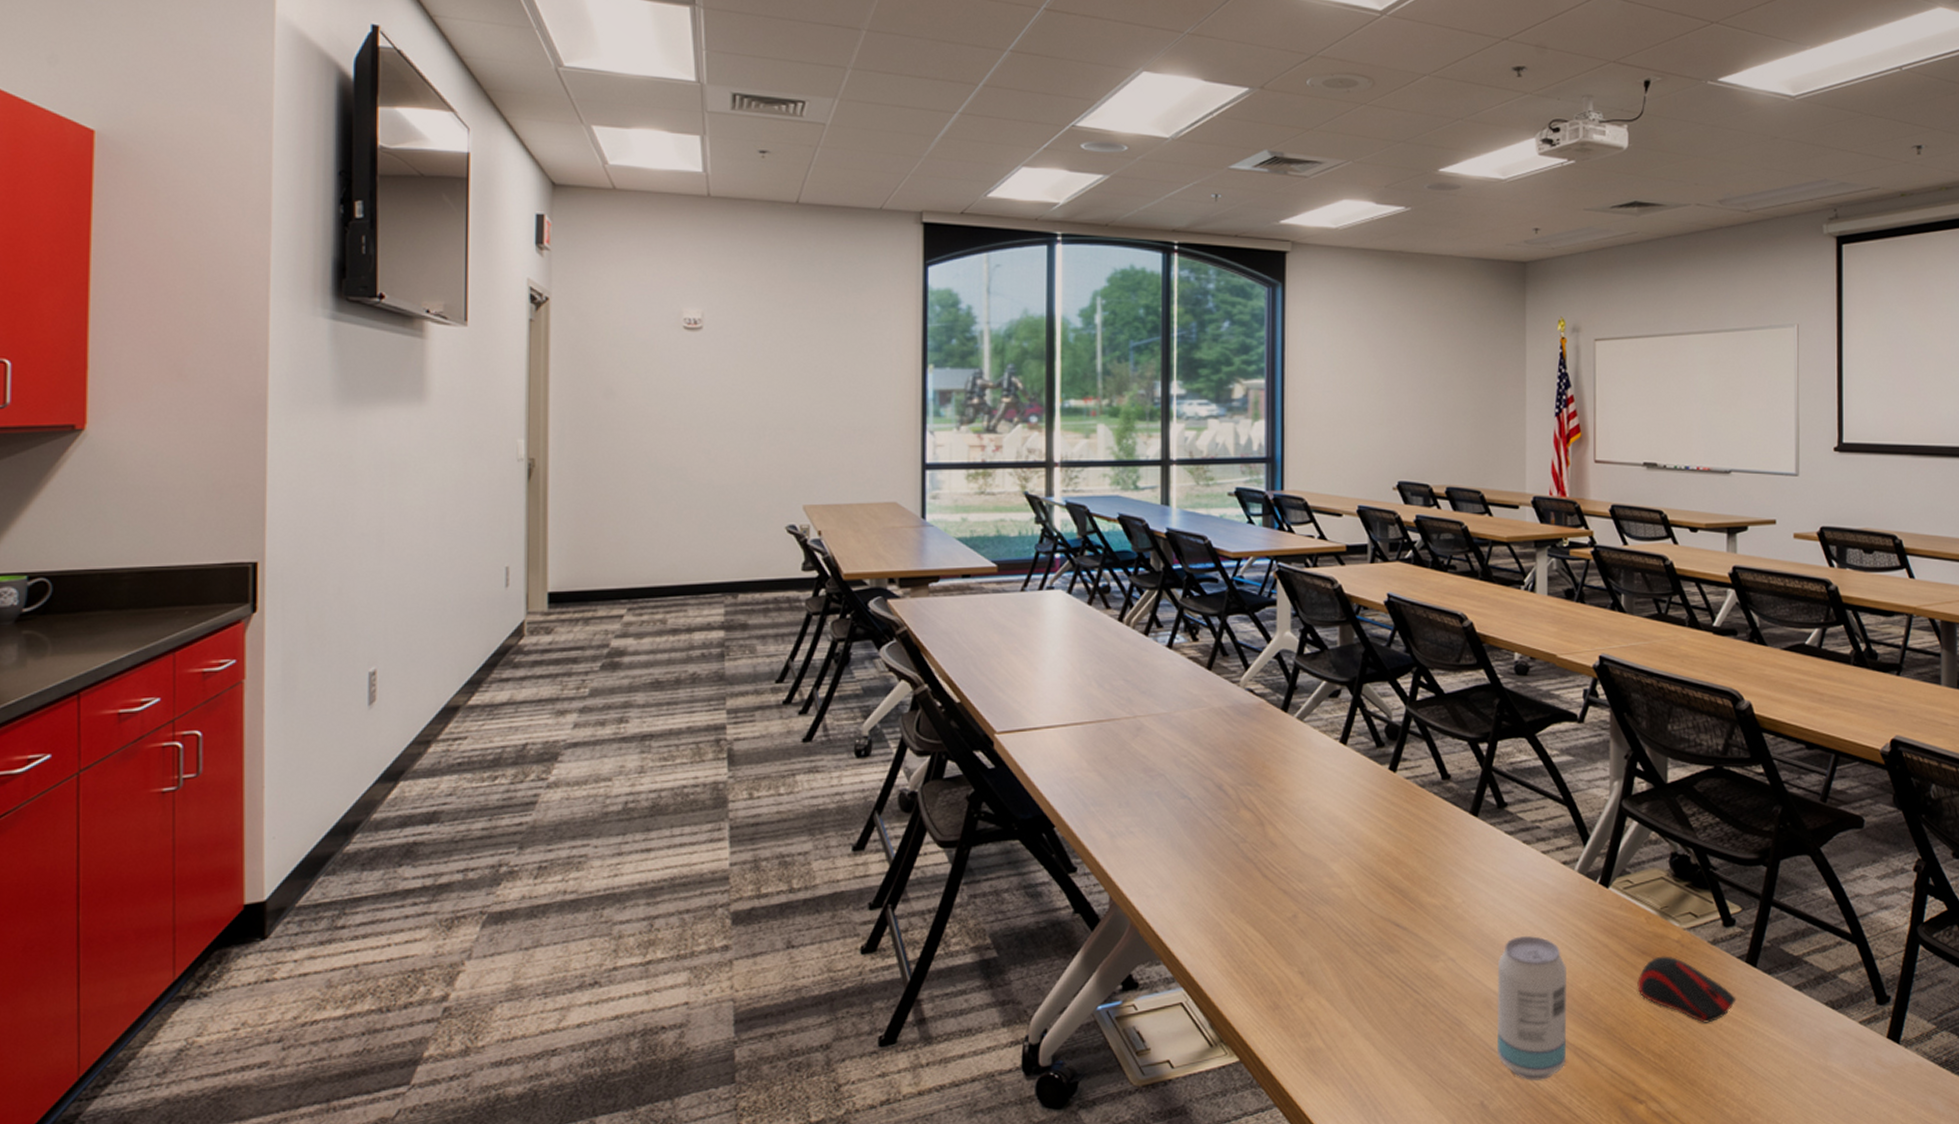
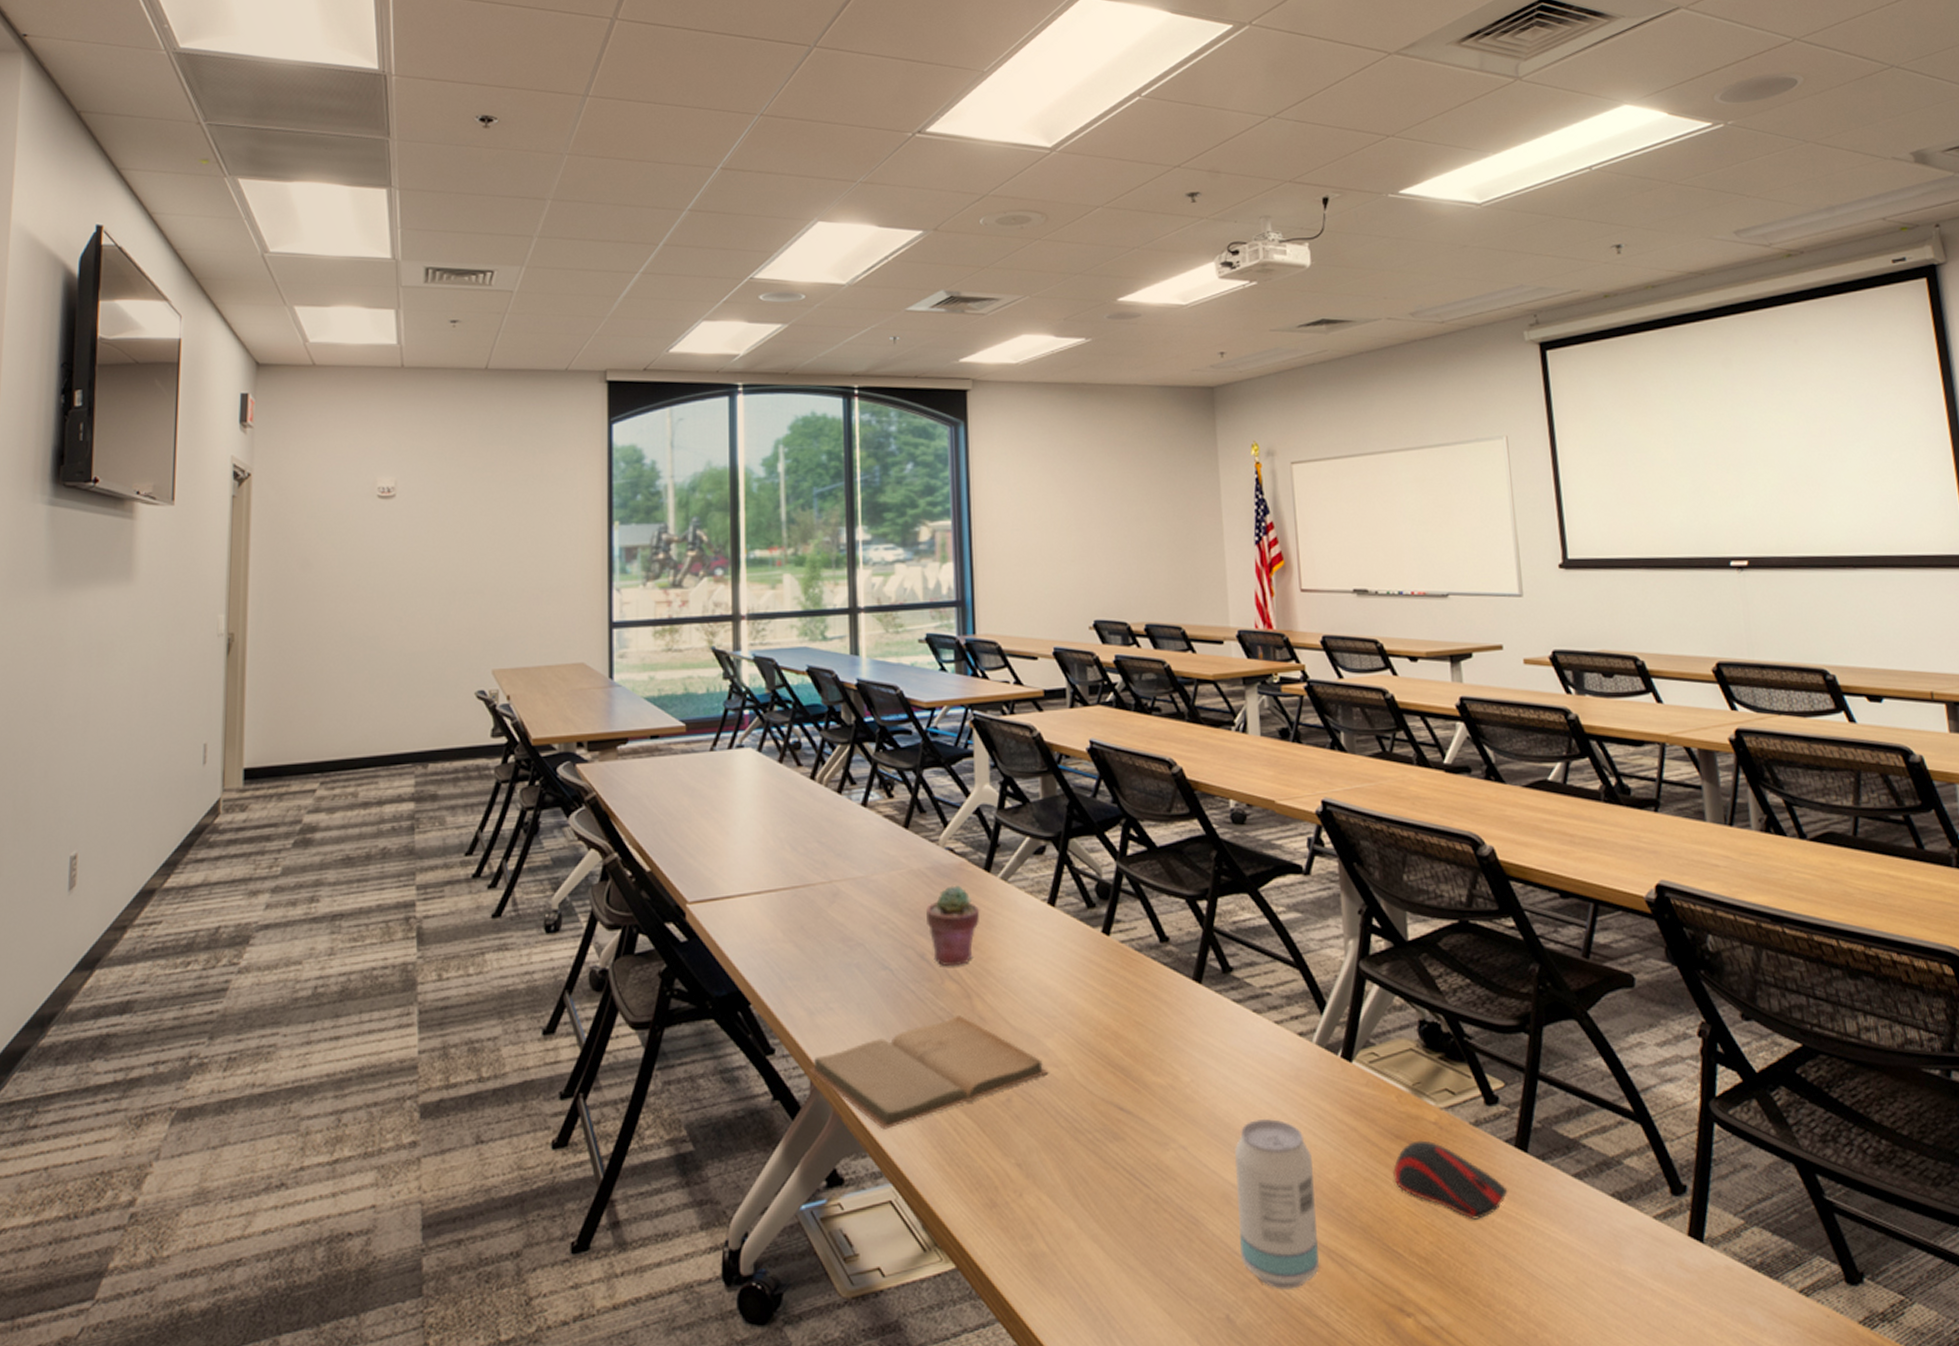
book: none [1109,841,1333,941] -> present [809,1016,1049,1130]
potted succulent: none [1225,723,1276,797] -> present [926,885,980,967]

